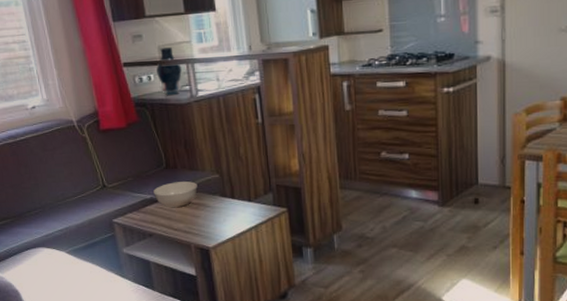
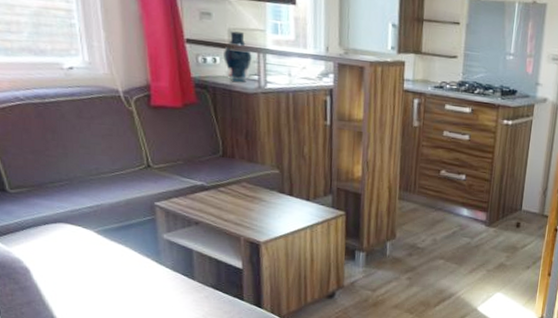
bowl: present [153,181,198,208] -> none [205,171,255,199]

